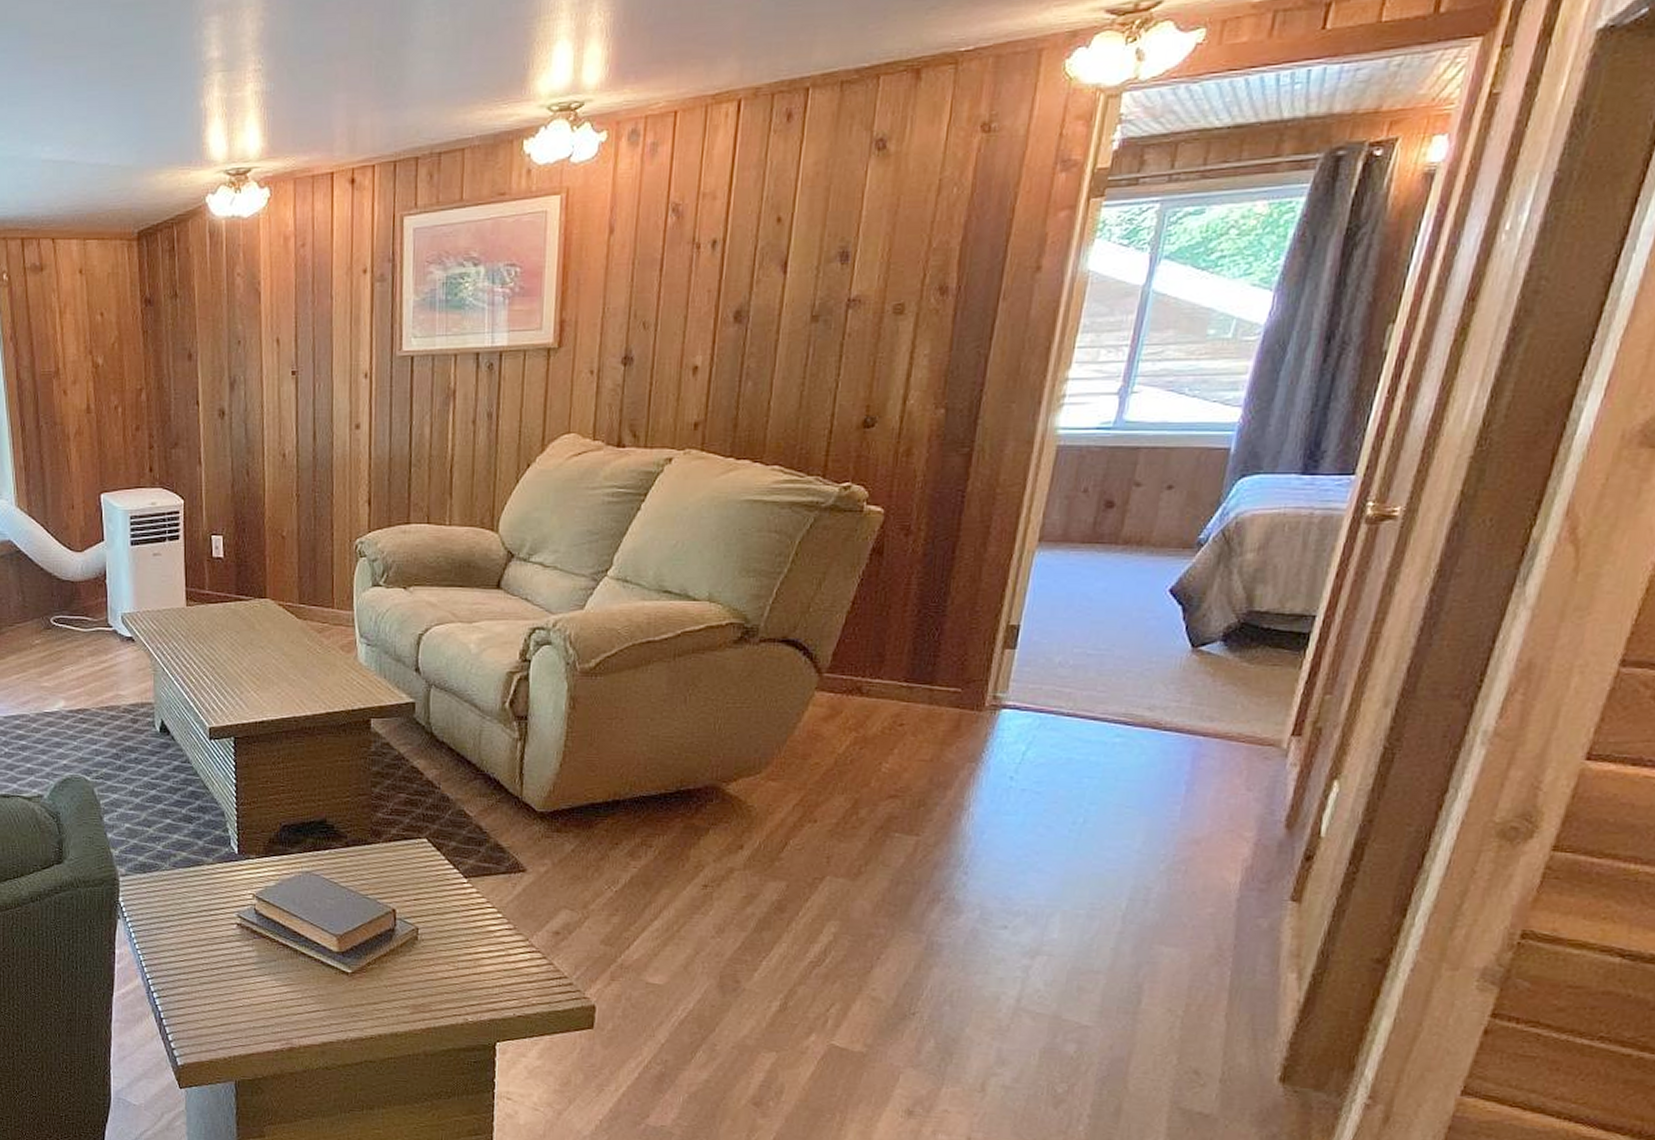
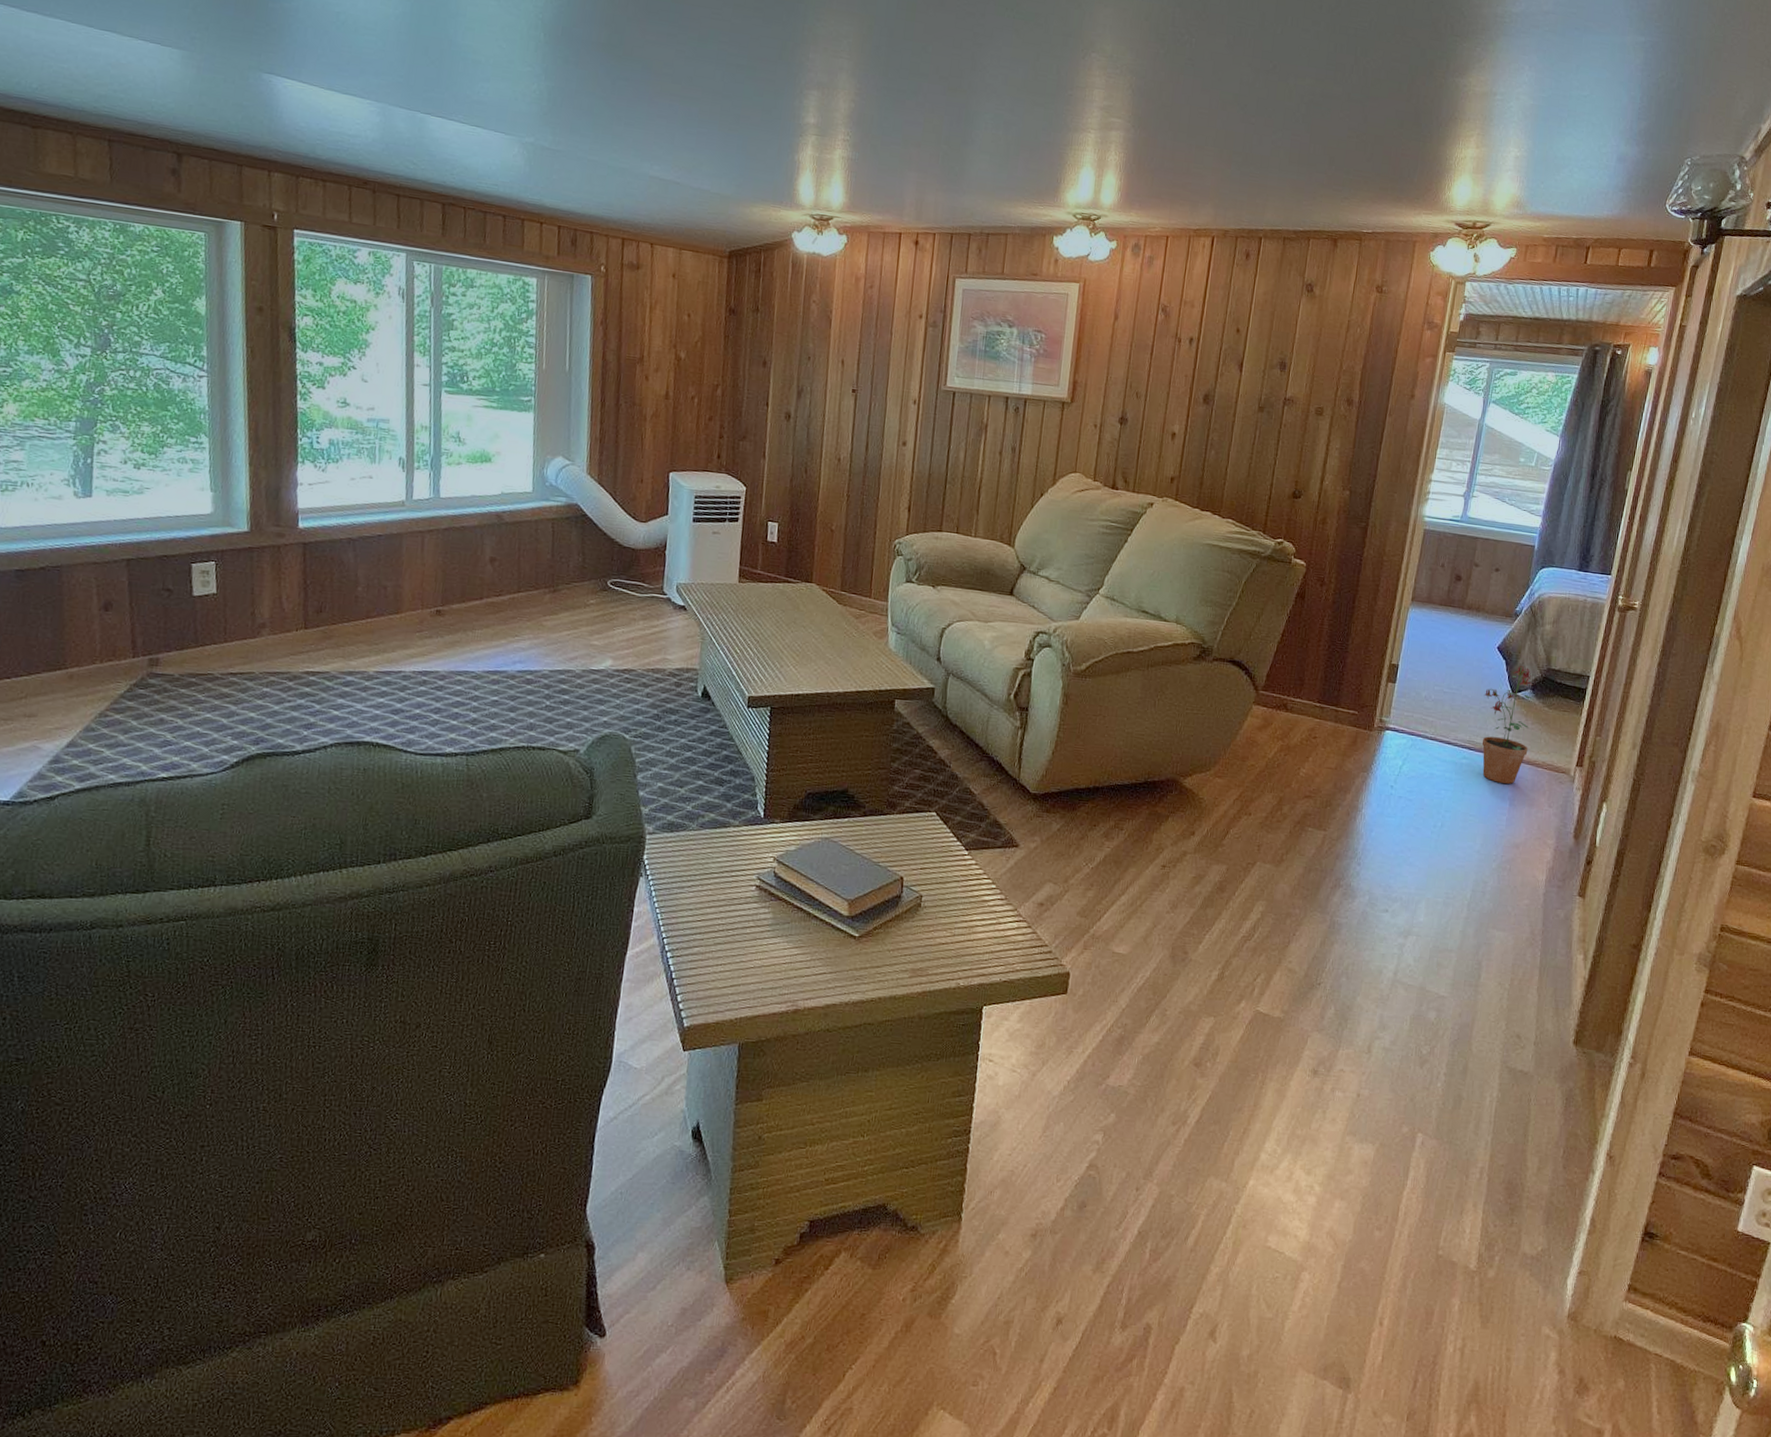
potted plant: none [1144,611,1225,764] -> present [1482,666,1534,784]

